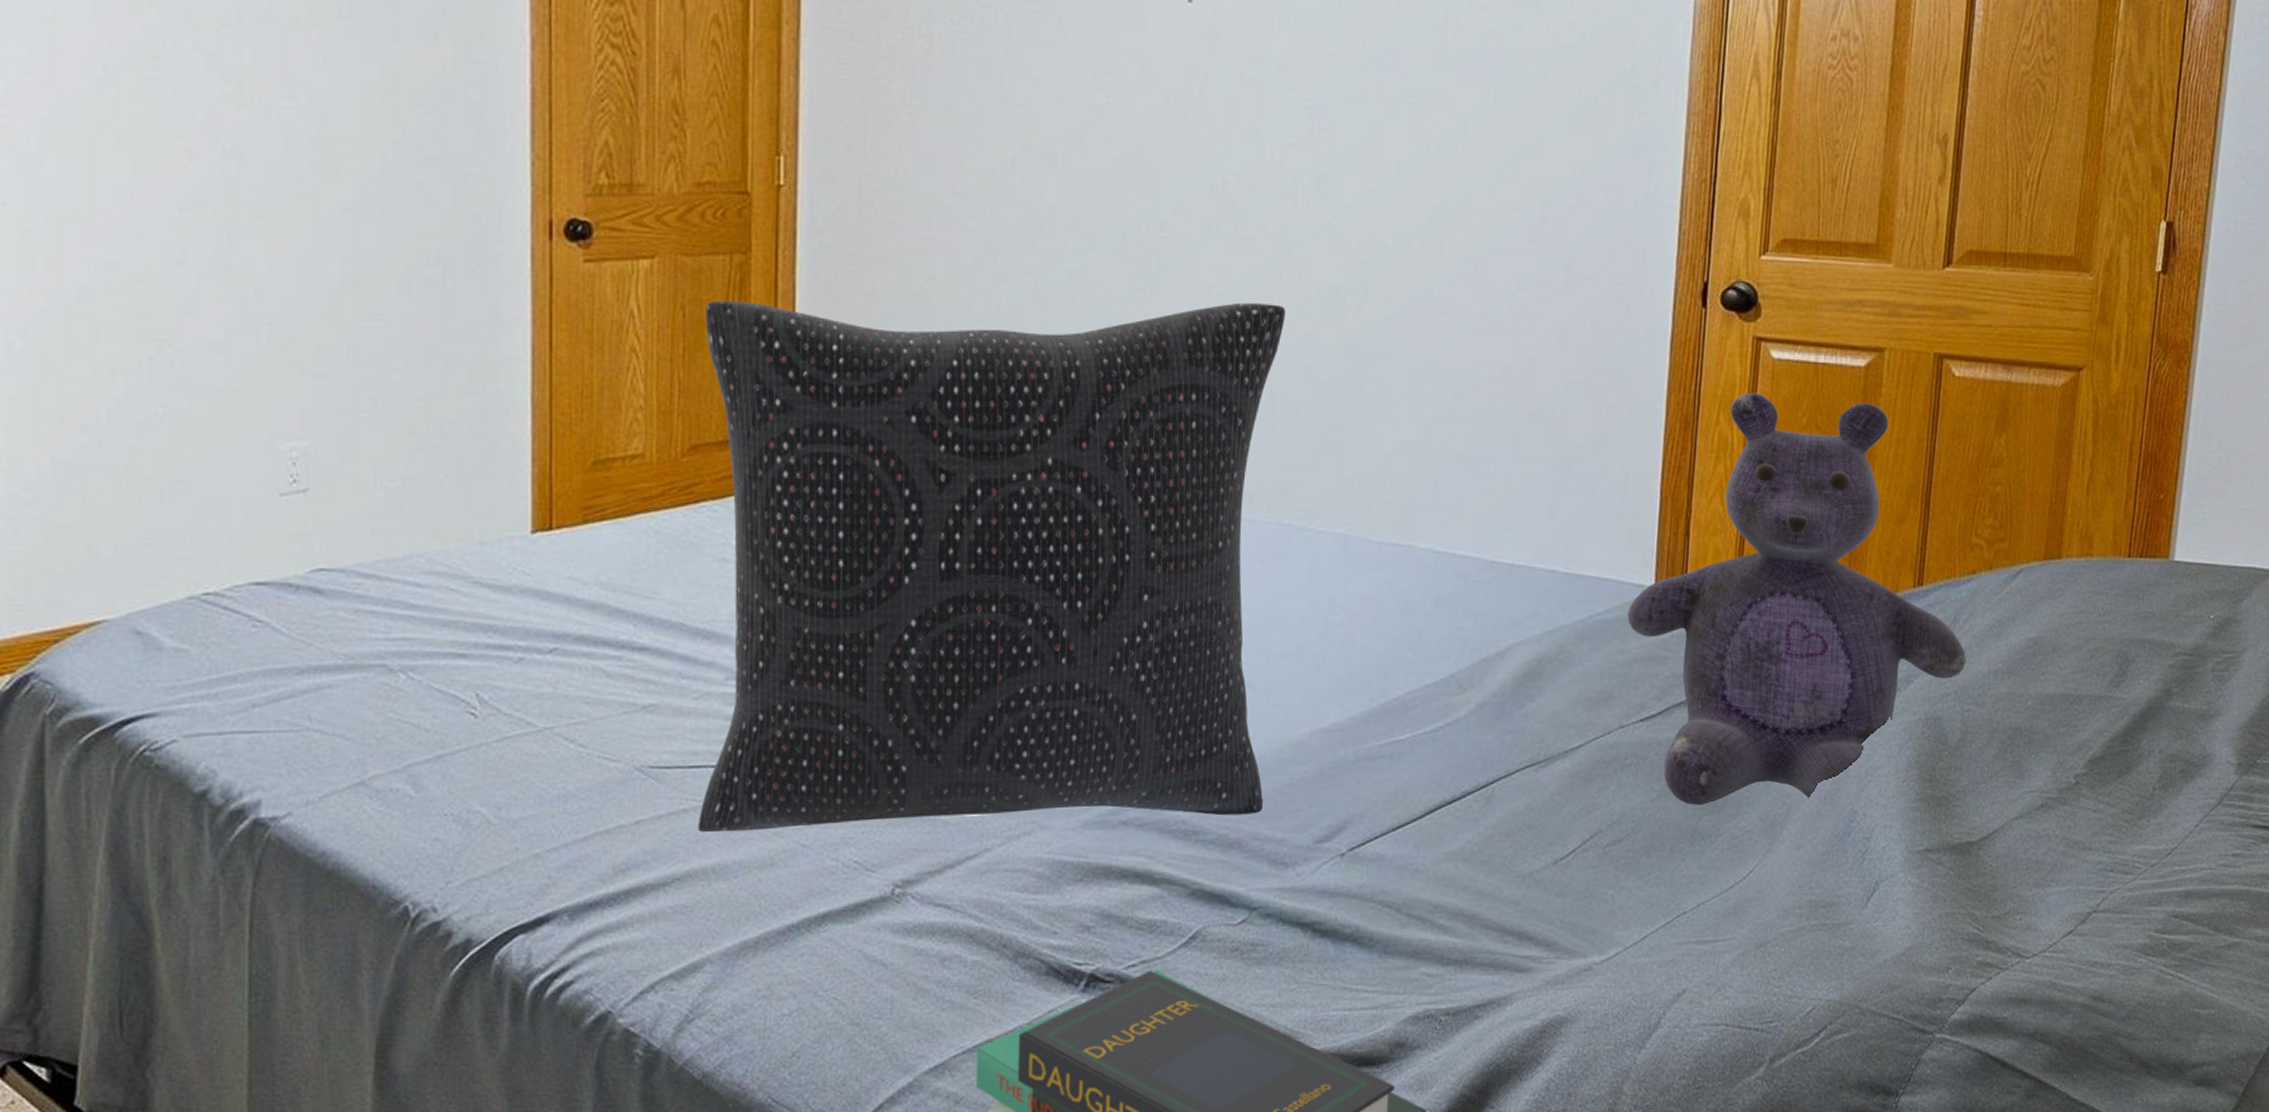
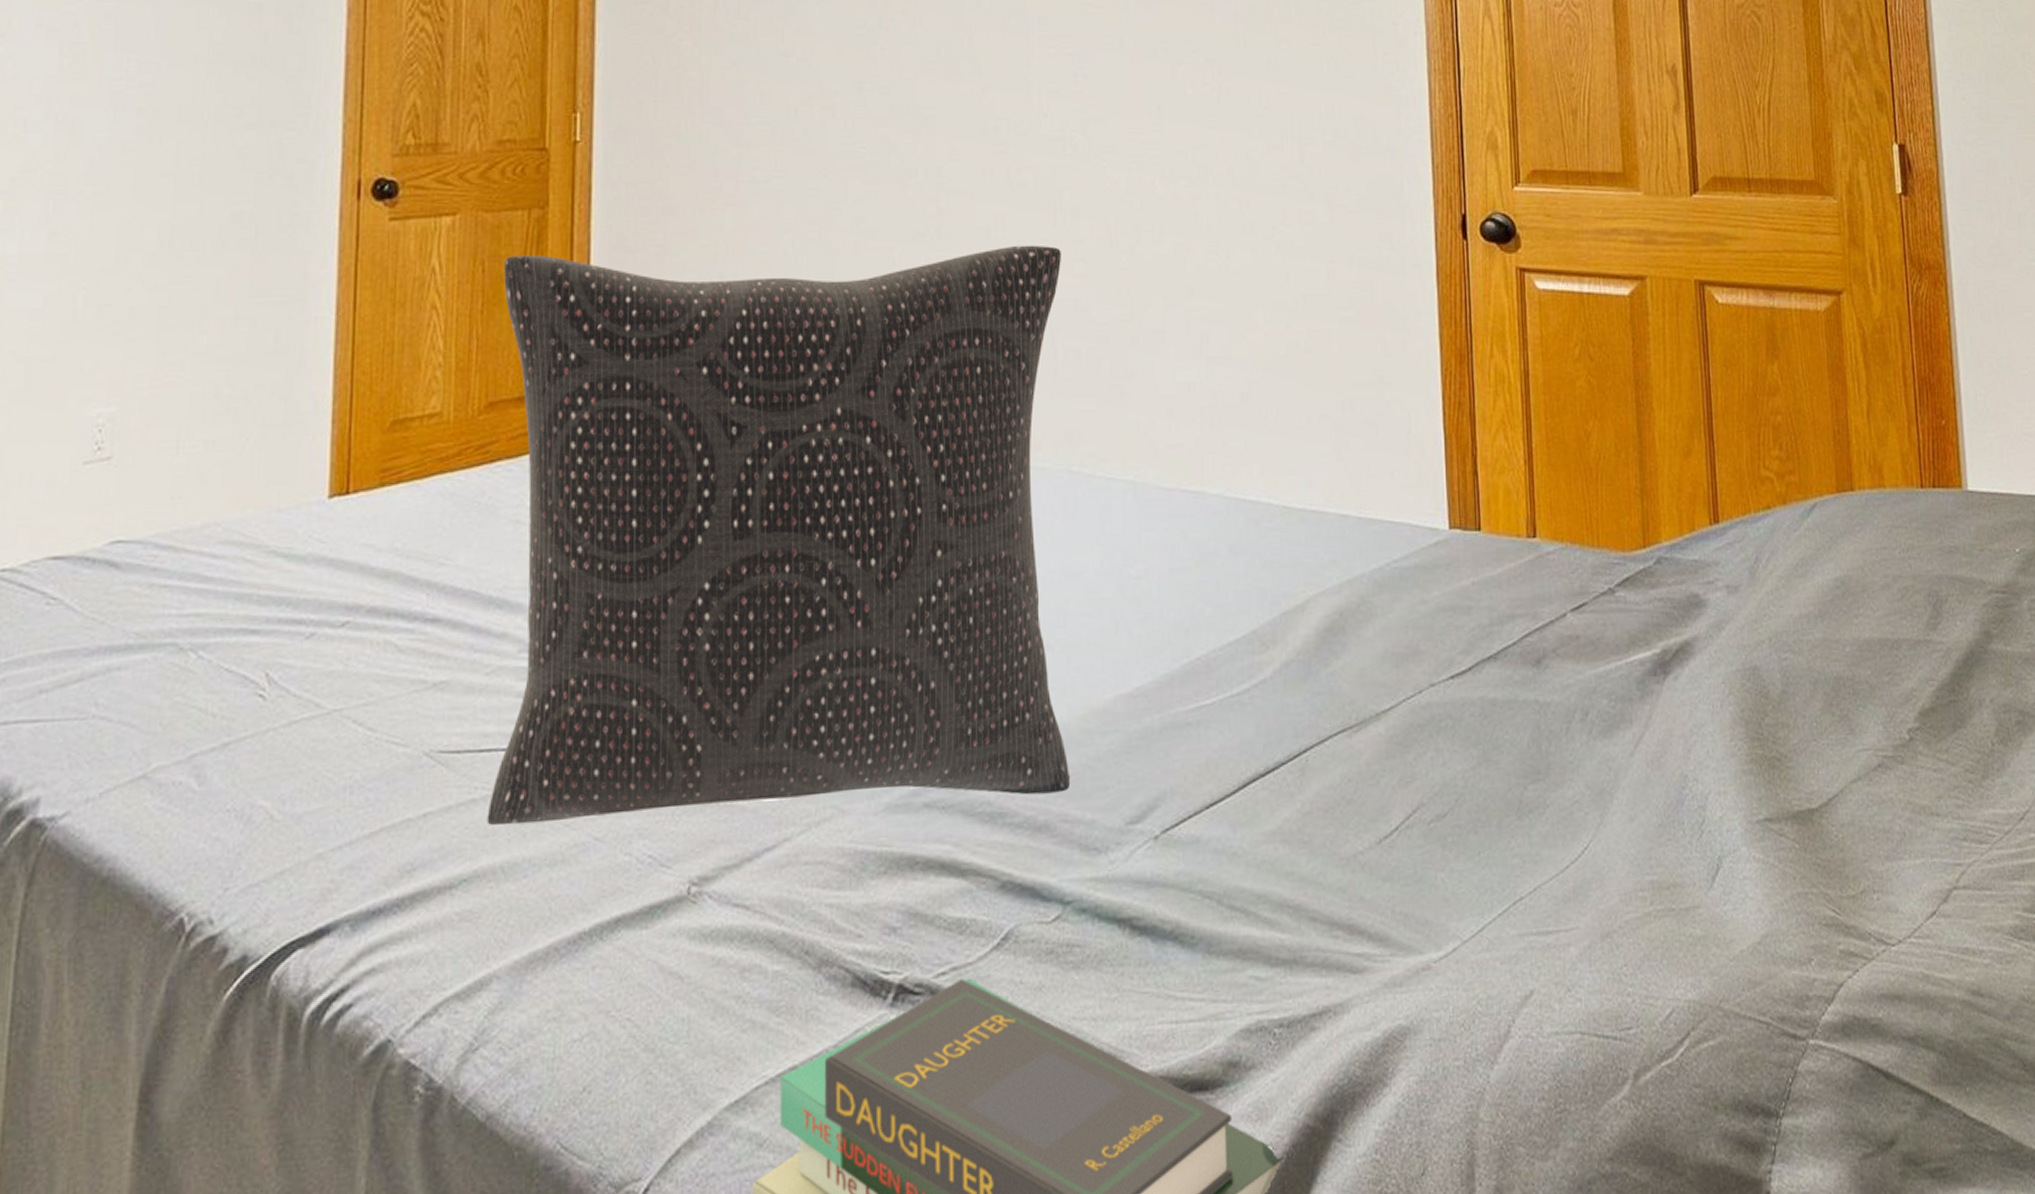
stuffed animal: present [1627,392,1967,806] -> none [1425,324,1776,774]

